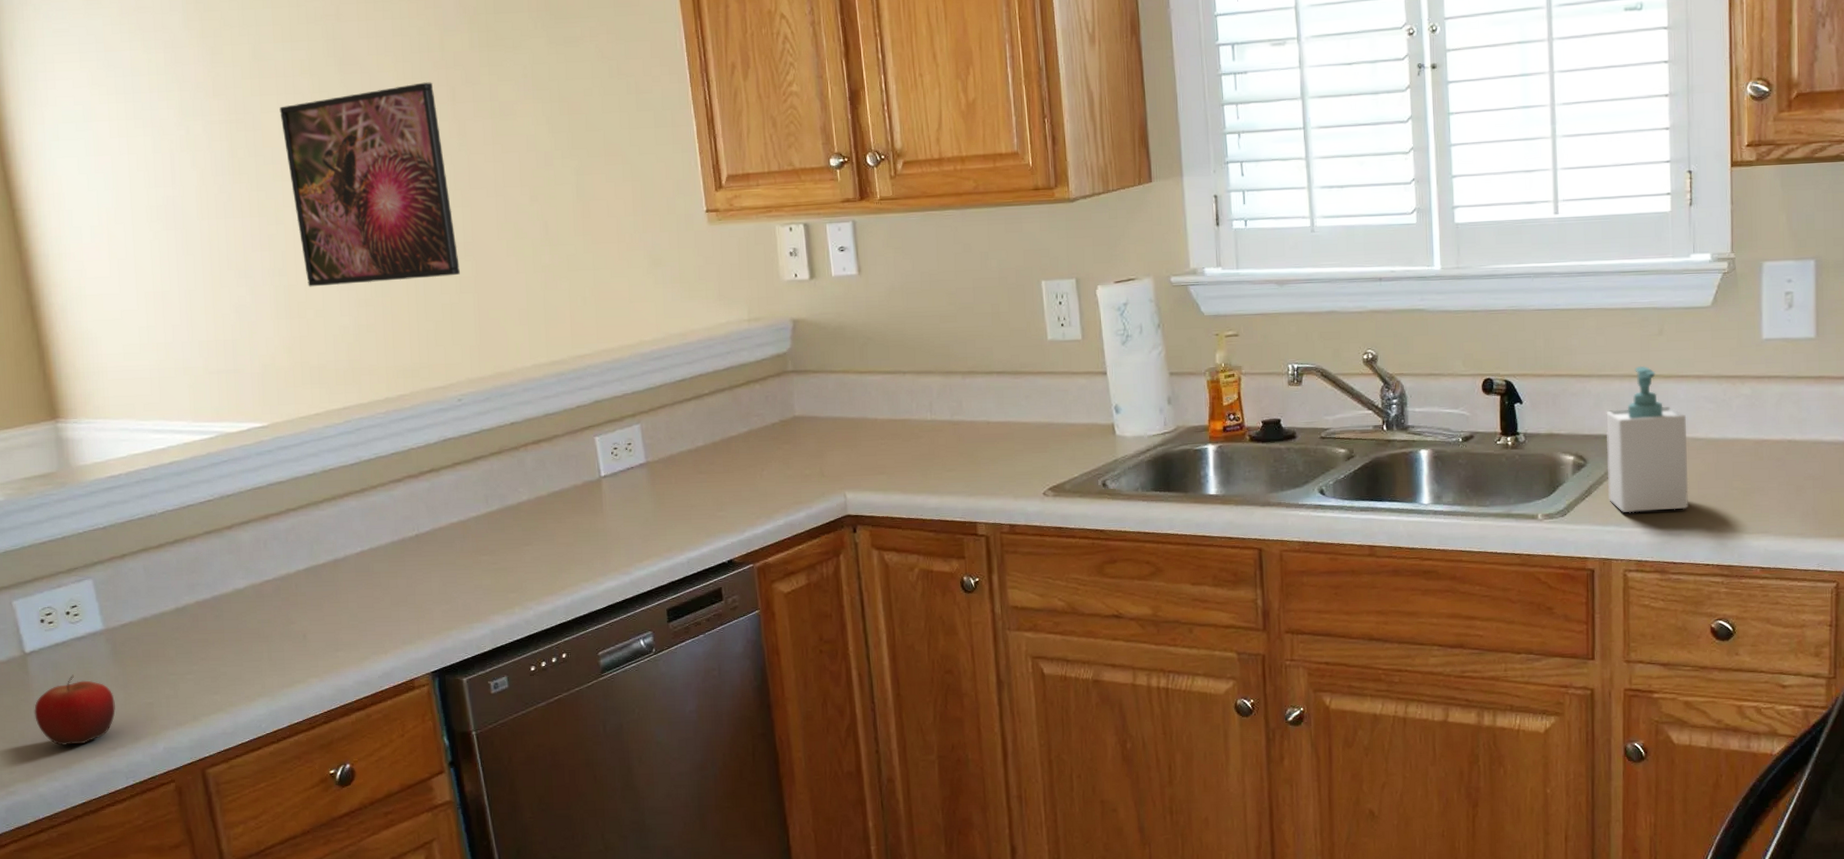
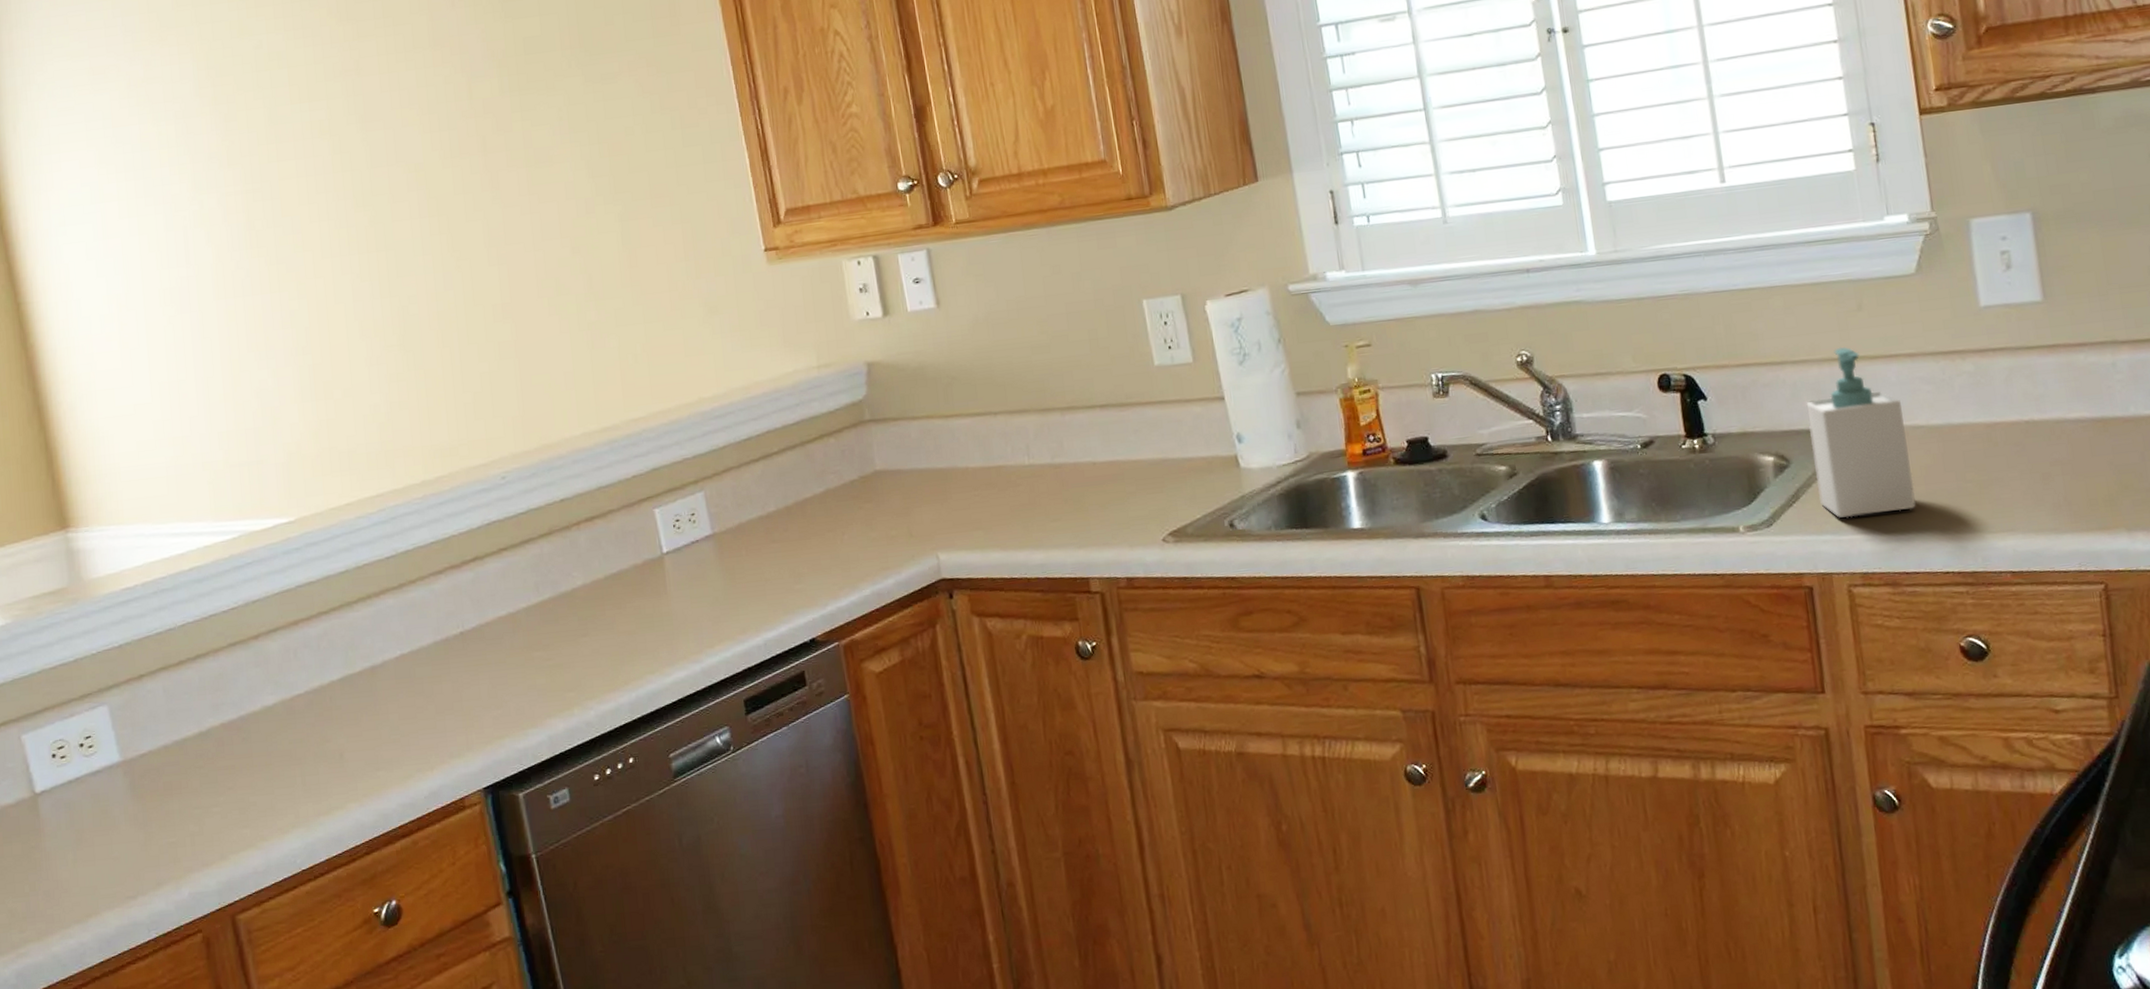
fruit: present [33,675,115,746] -> none [45,815,135,897]
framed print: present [279,82,460,287] -> none [298,133,499,365]

